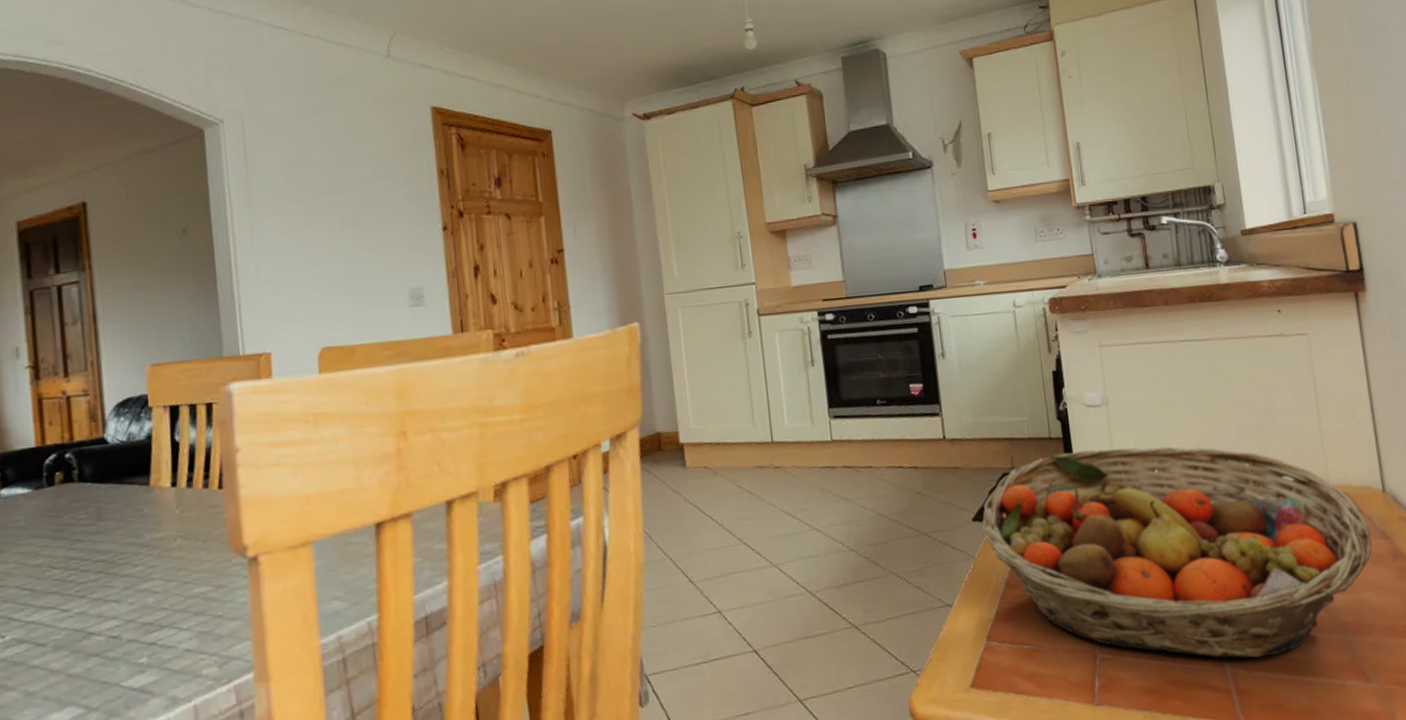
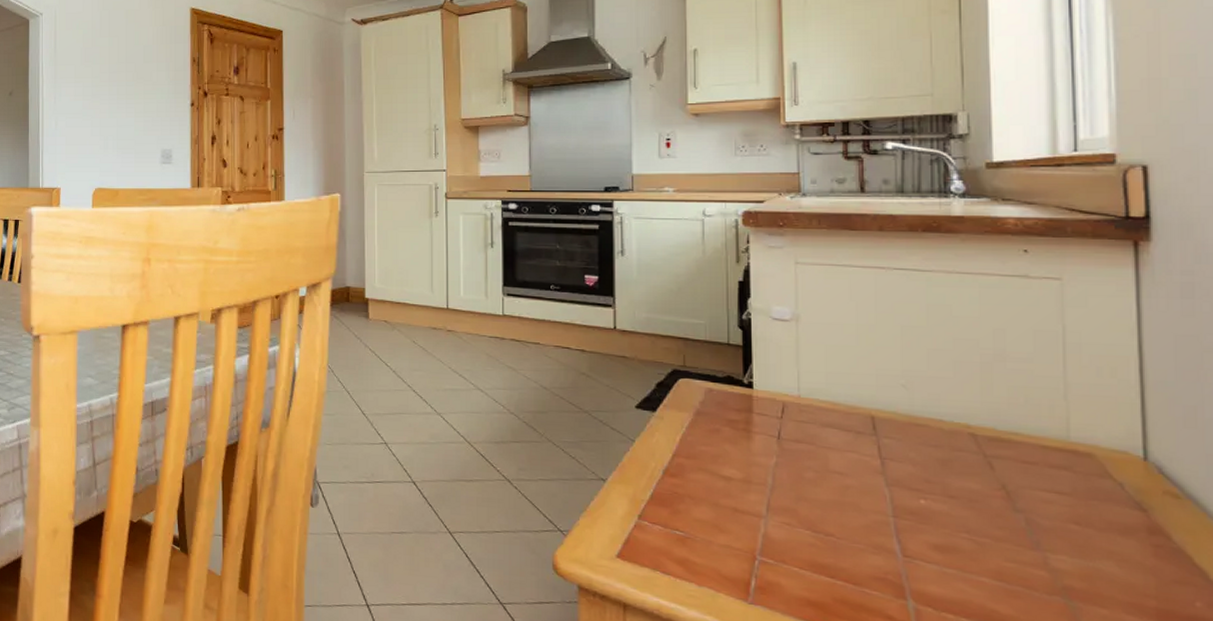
fruit basket: present [980,446,1372,659] -> none [644,360,1120,602]

